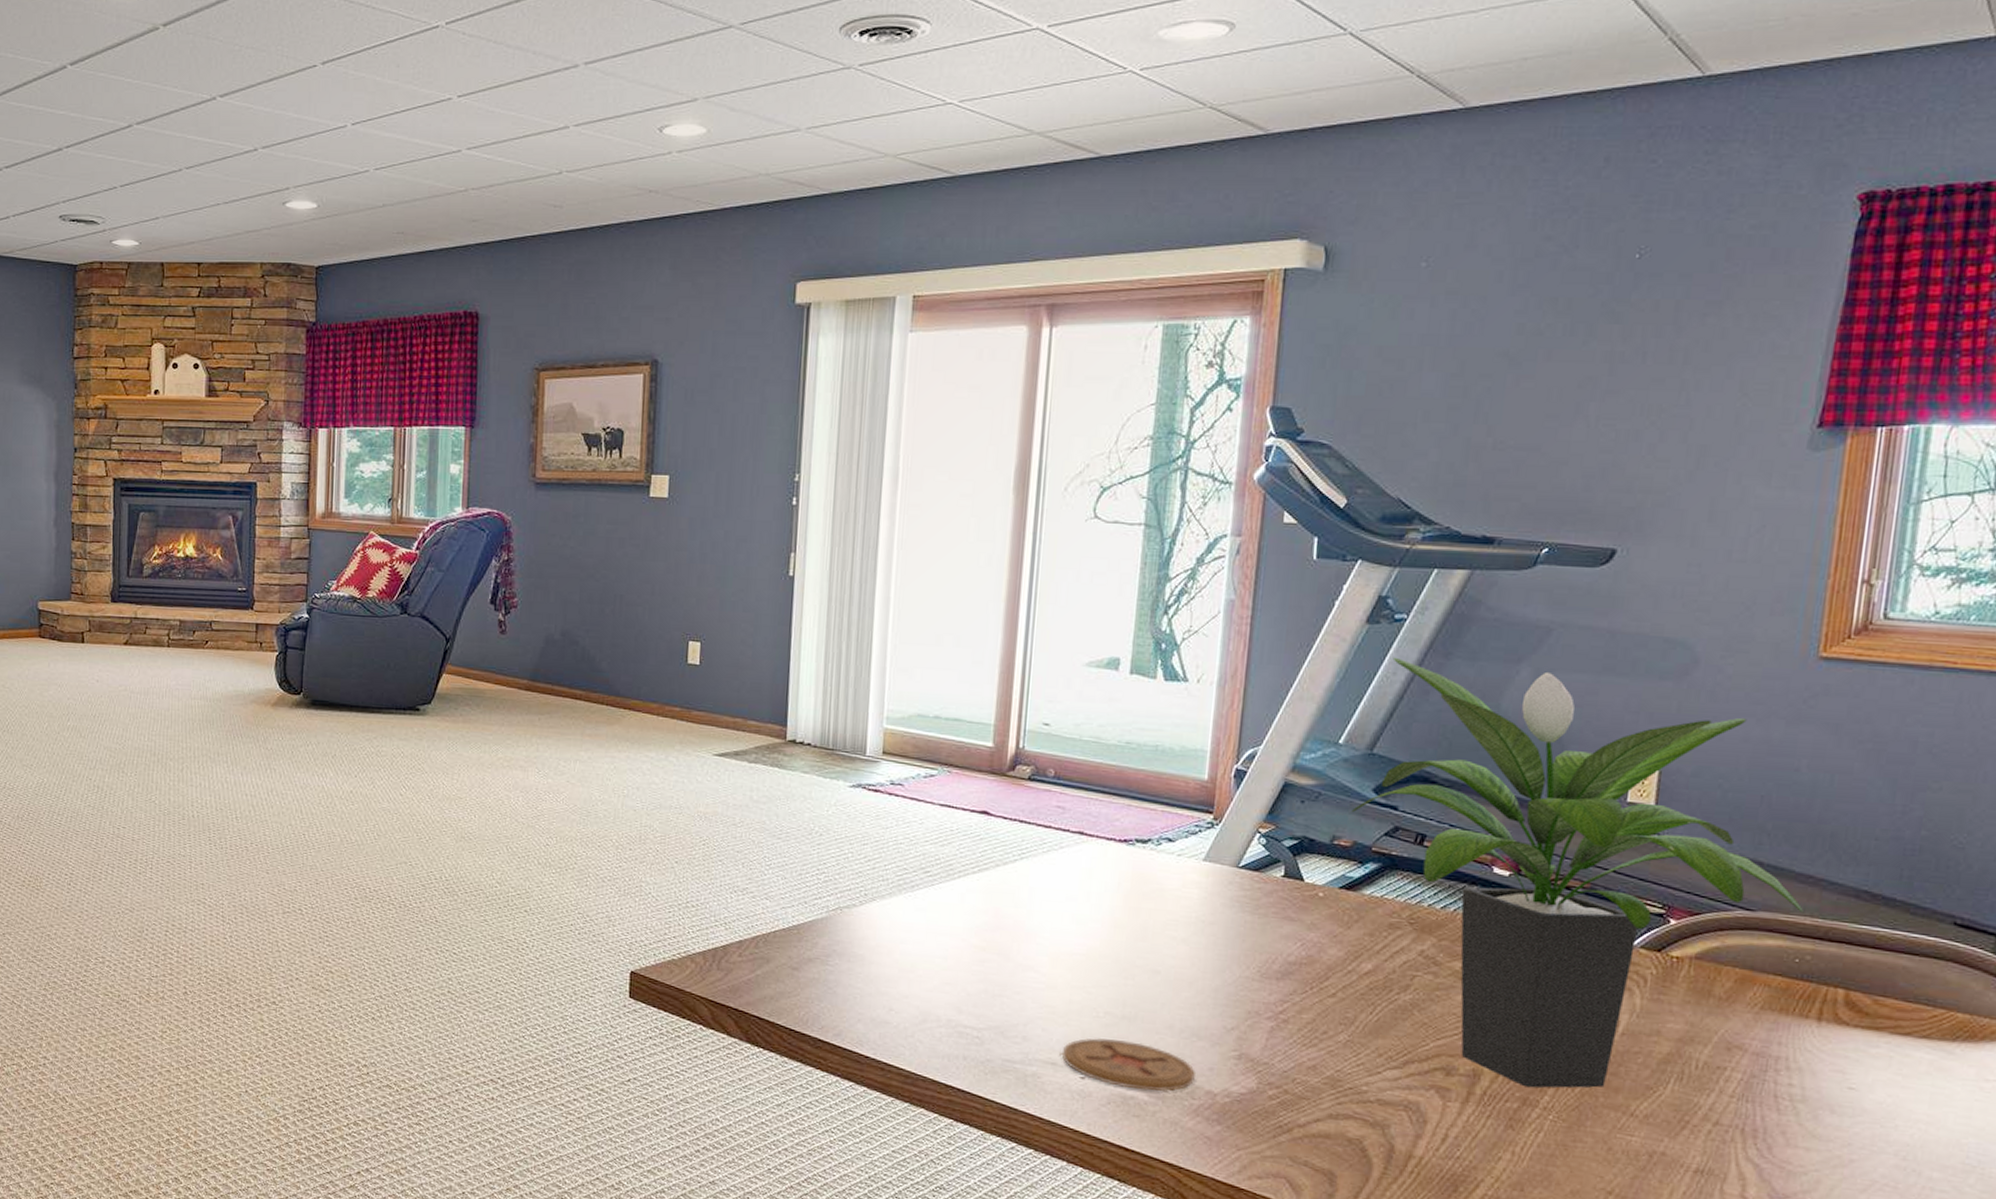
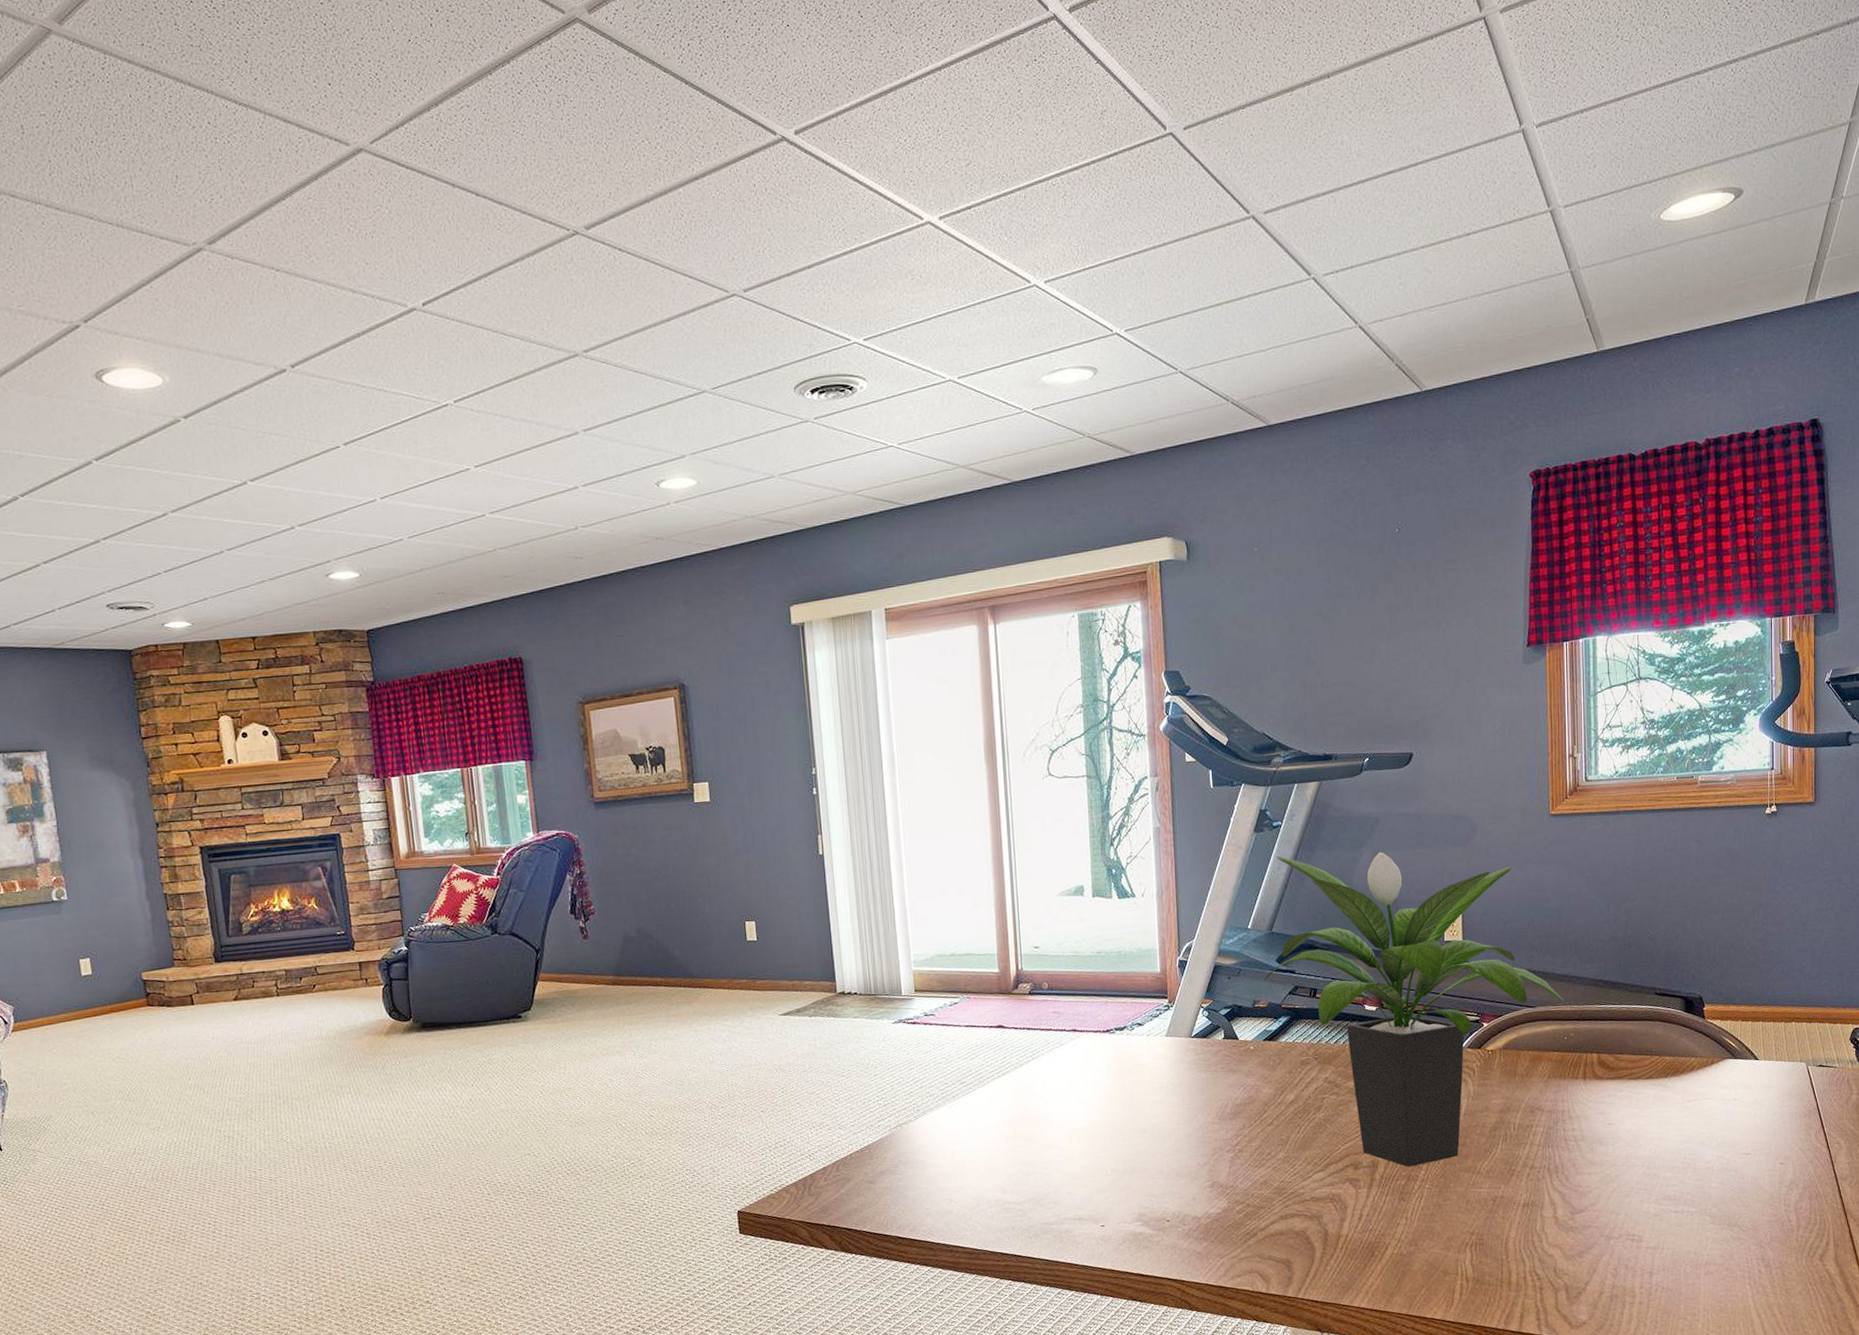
coaster: present [1062,1038,1197,1091] -> none [1085,1189,1185,1227]

